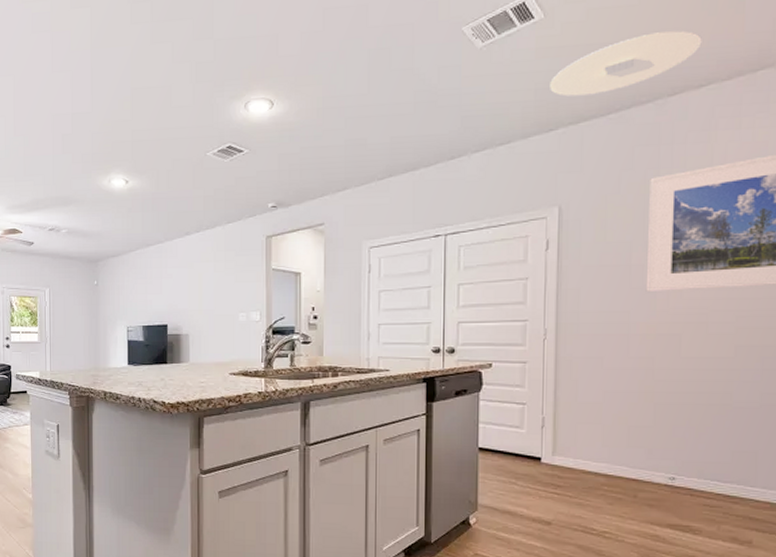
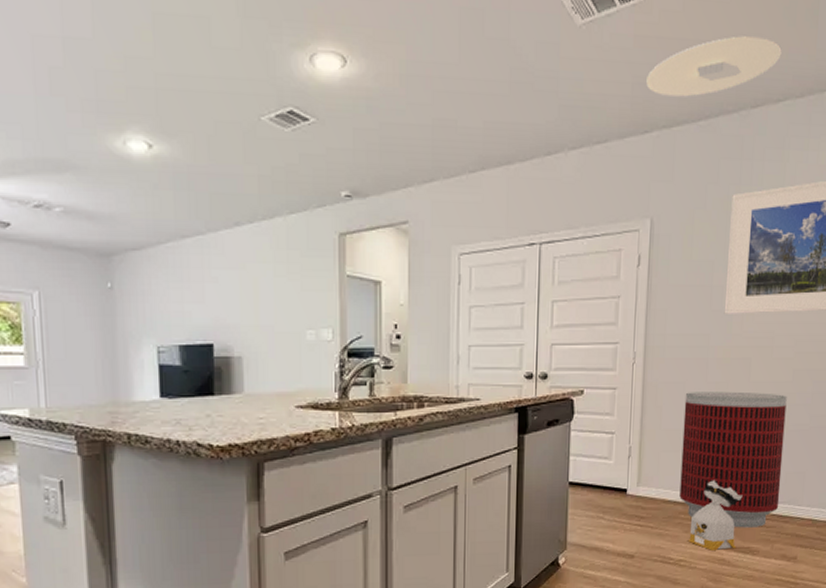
trash can: none [601,367,729,506] -> present [679,391,787,528]
bag: none [613,454,678,526] -> present [688,480,743,550]

